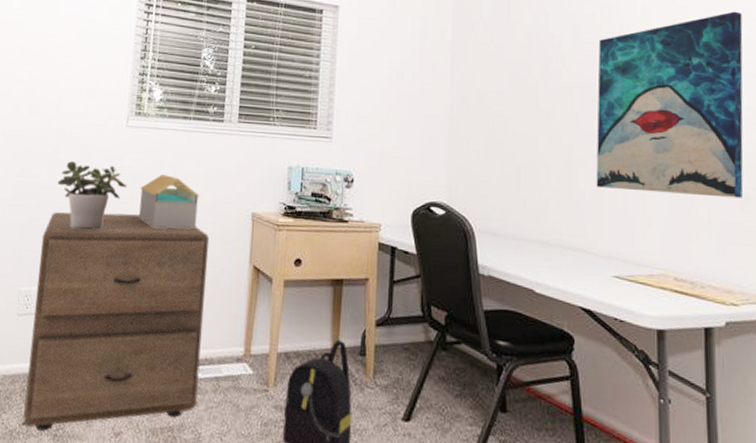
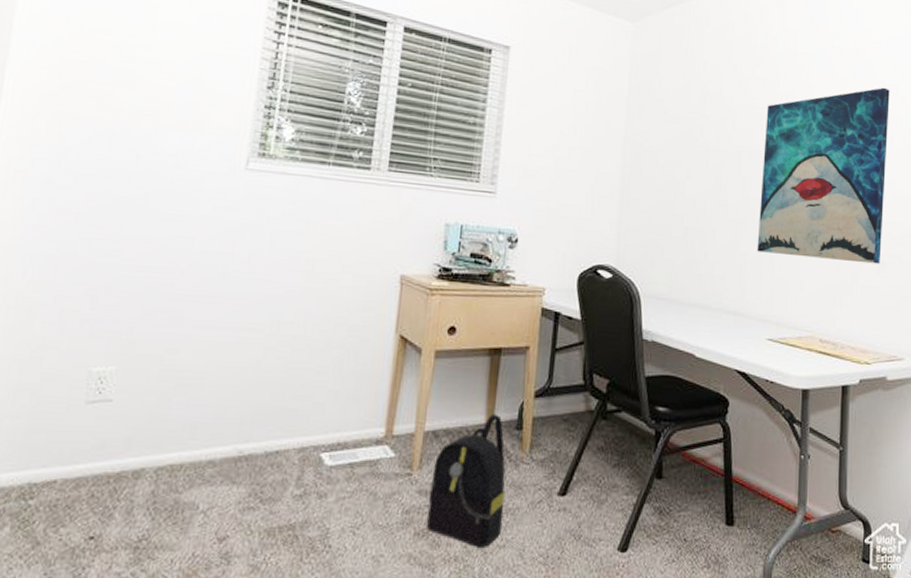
filing cabinet: present [23,212,210,431] -> none [90,272,349,544]
potted plant: present [57,161,128,230] -> none [148,210,245,295]
architectural model: present [139,174,200,228] -> none [259,229,338,293]

